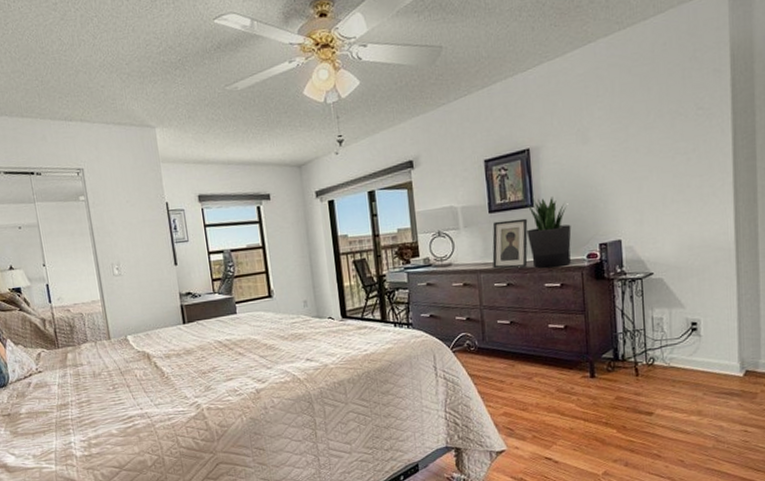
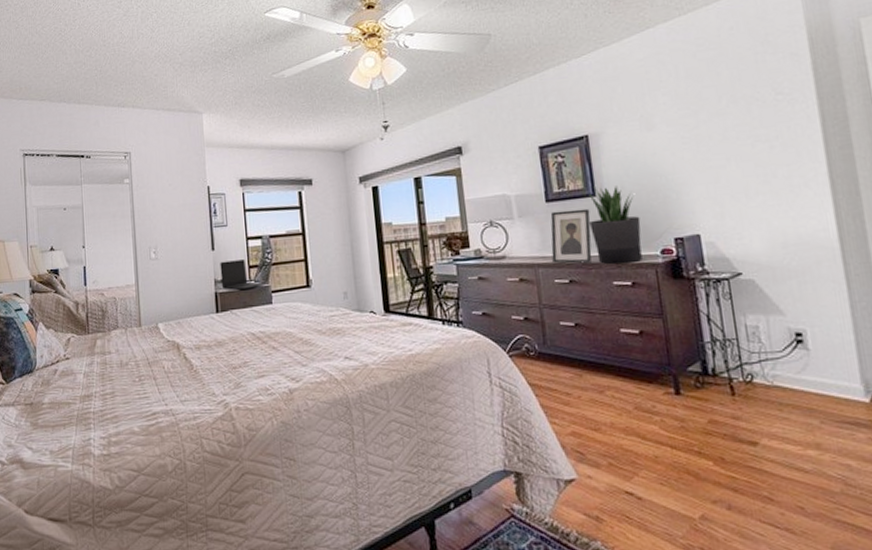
laptop: none [183,273,231,303] -> present [220,259,267,291]

